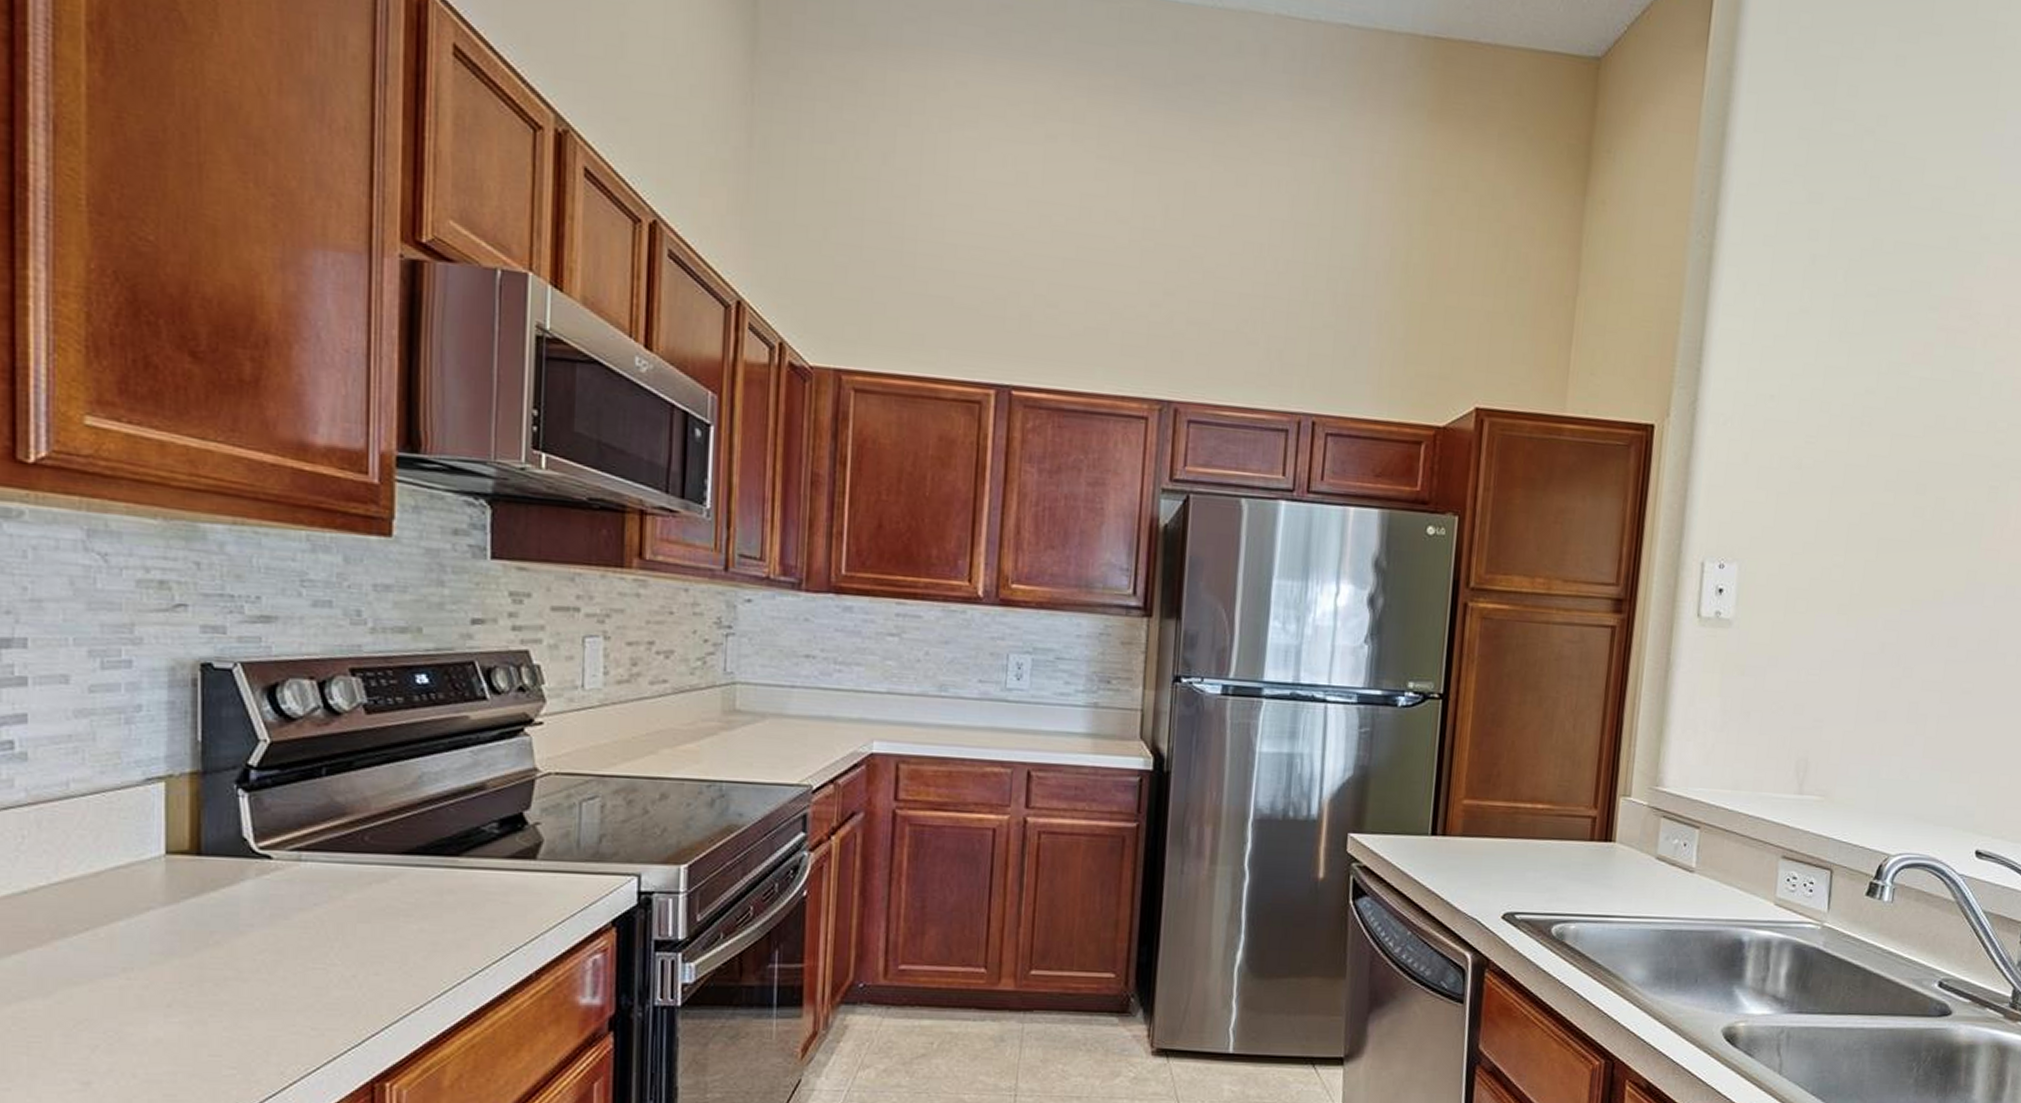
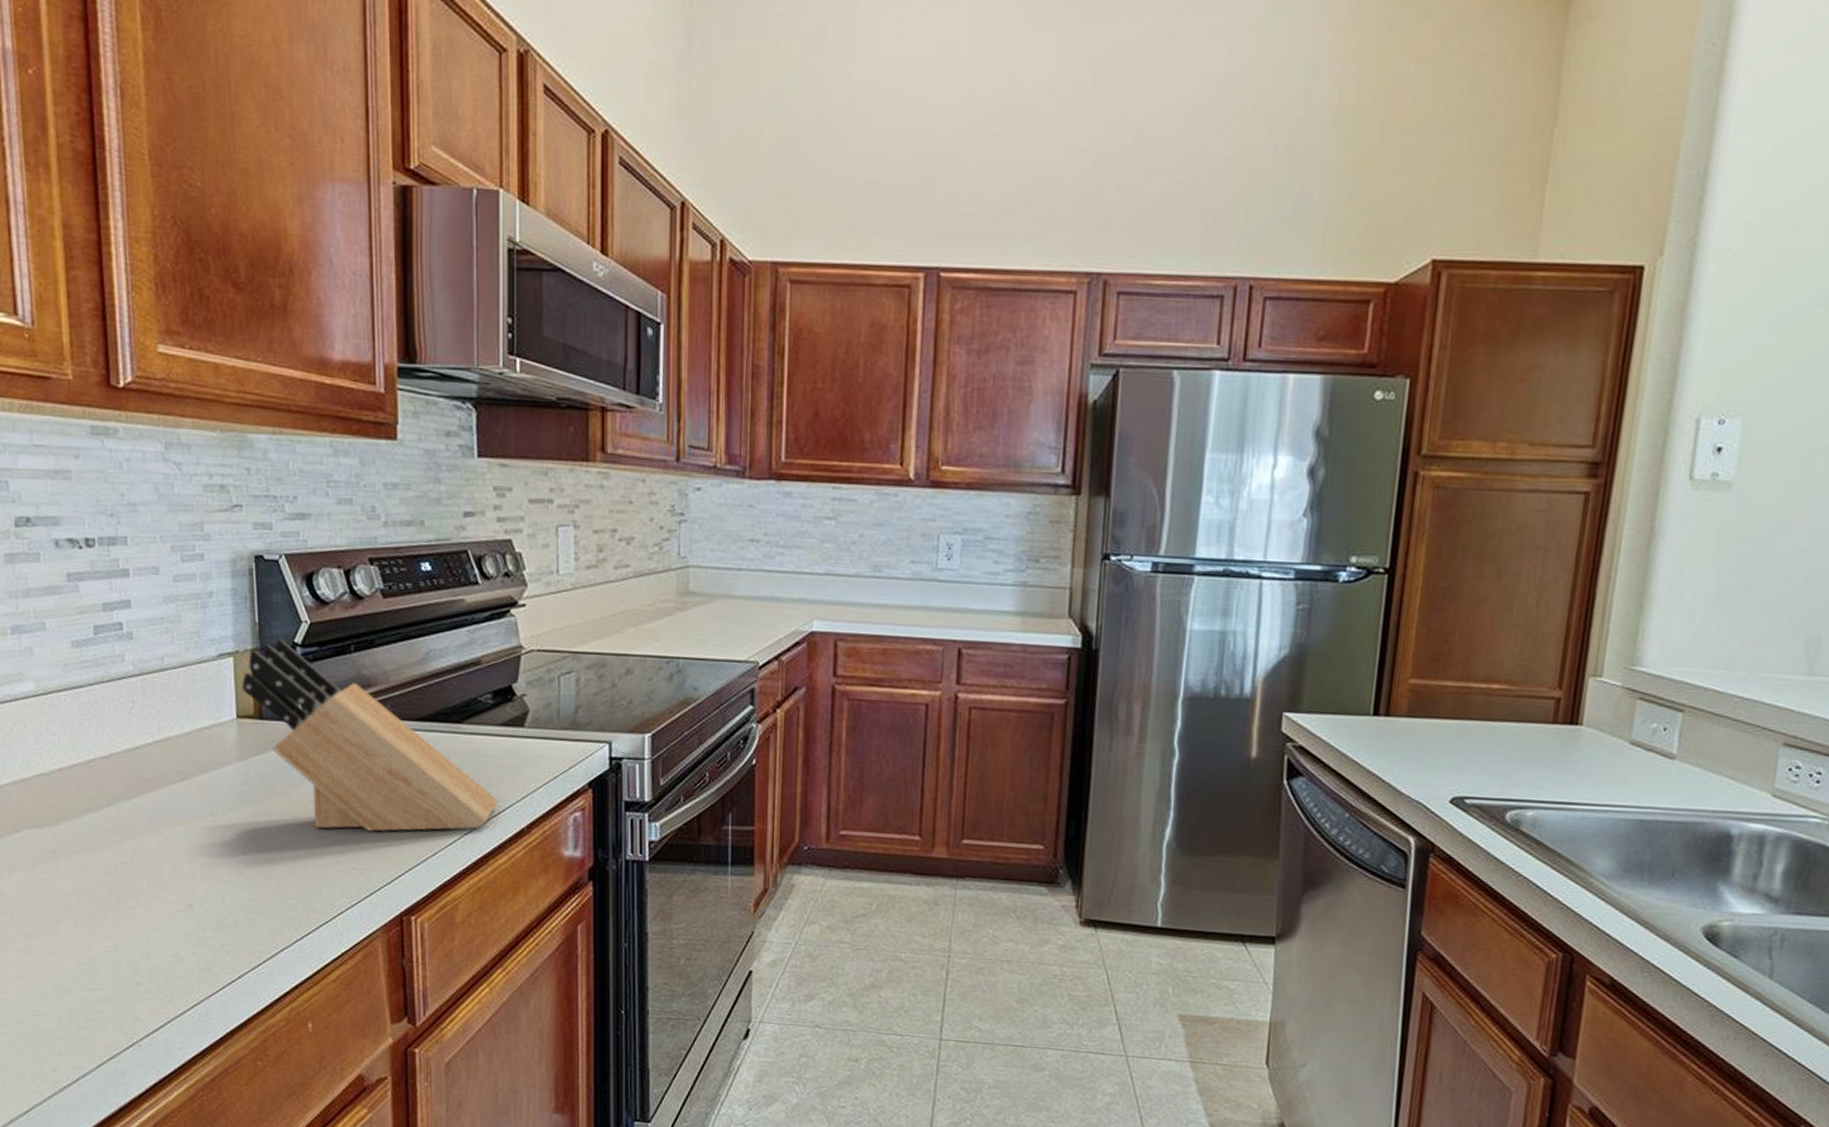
knife block: none [175,761,502,985] -> present [242,639,499,832]

